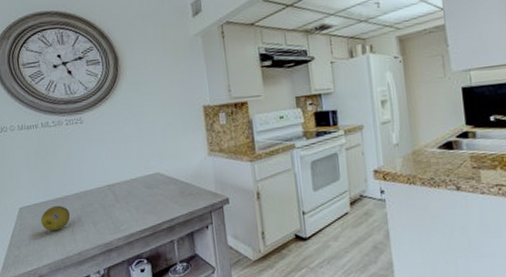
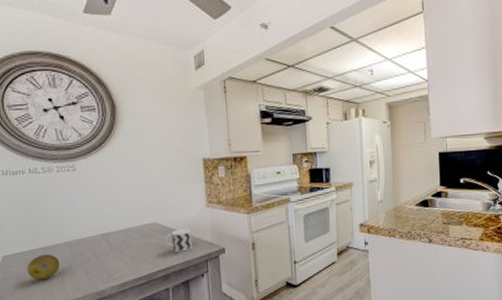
cup: none [168,178,196,203] -> present [165,228,192,253]

